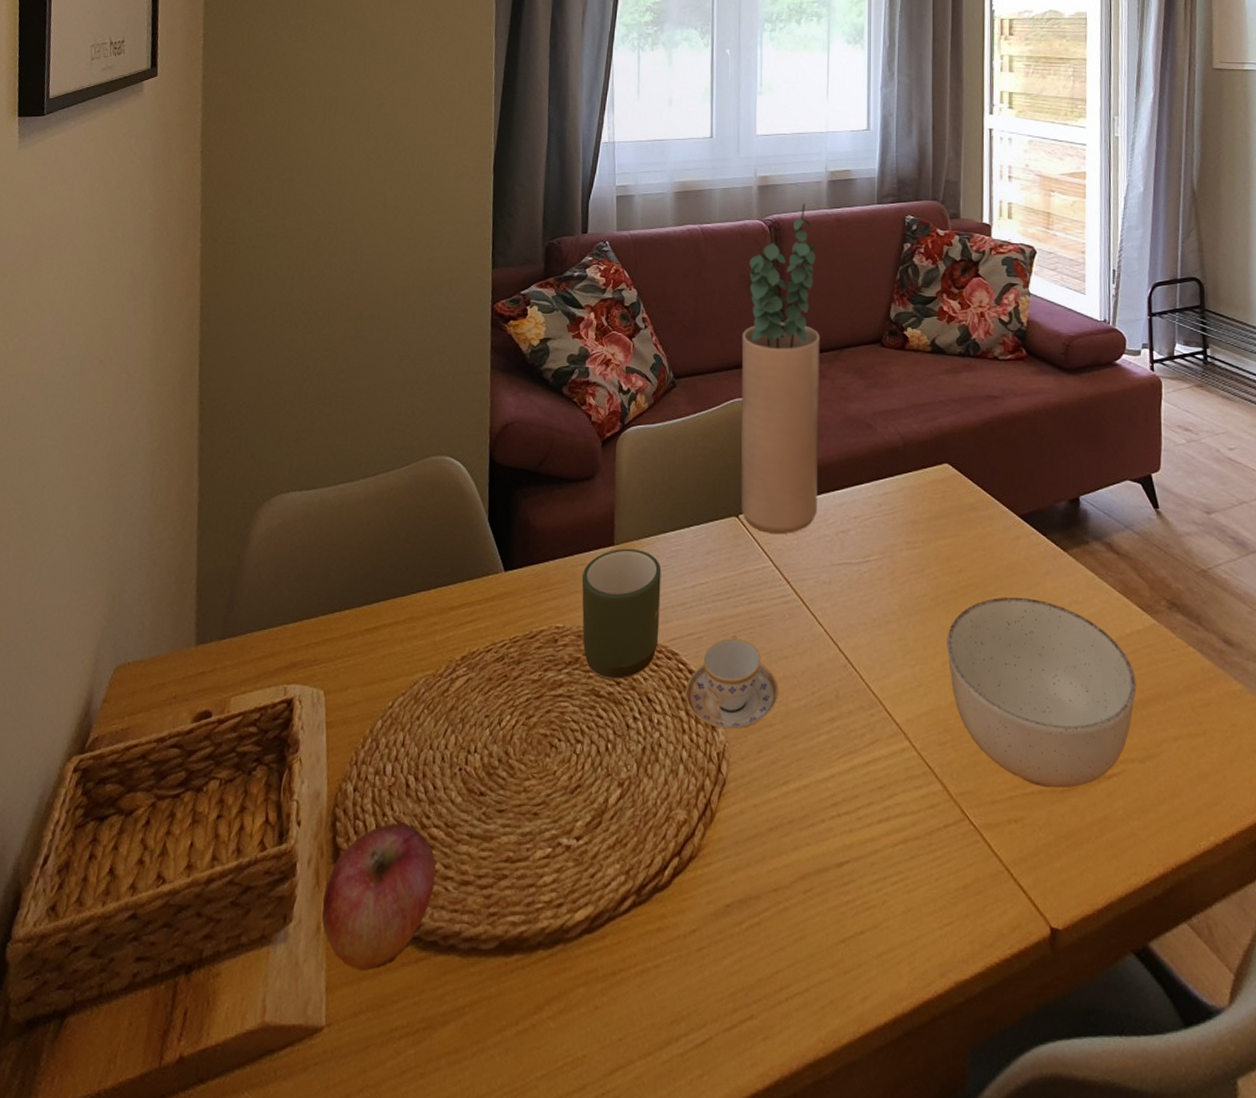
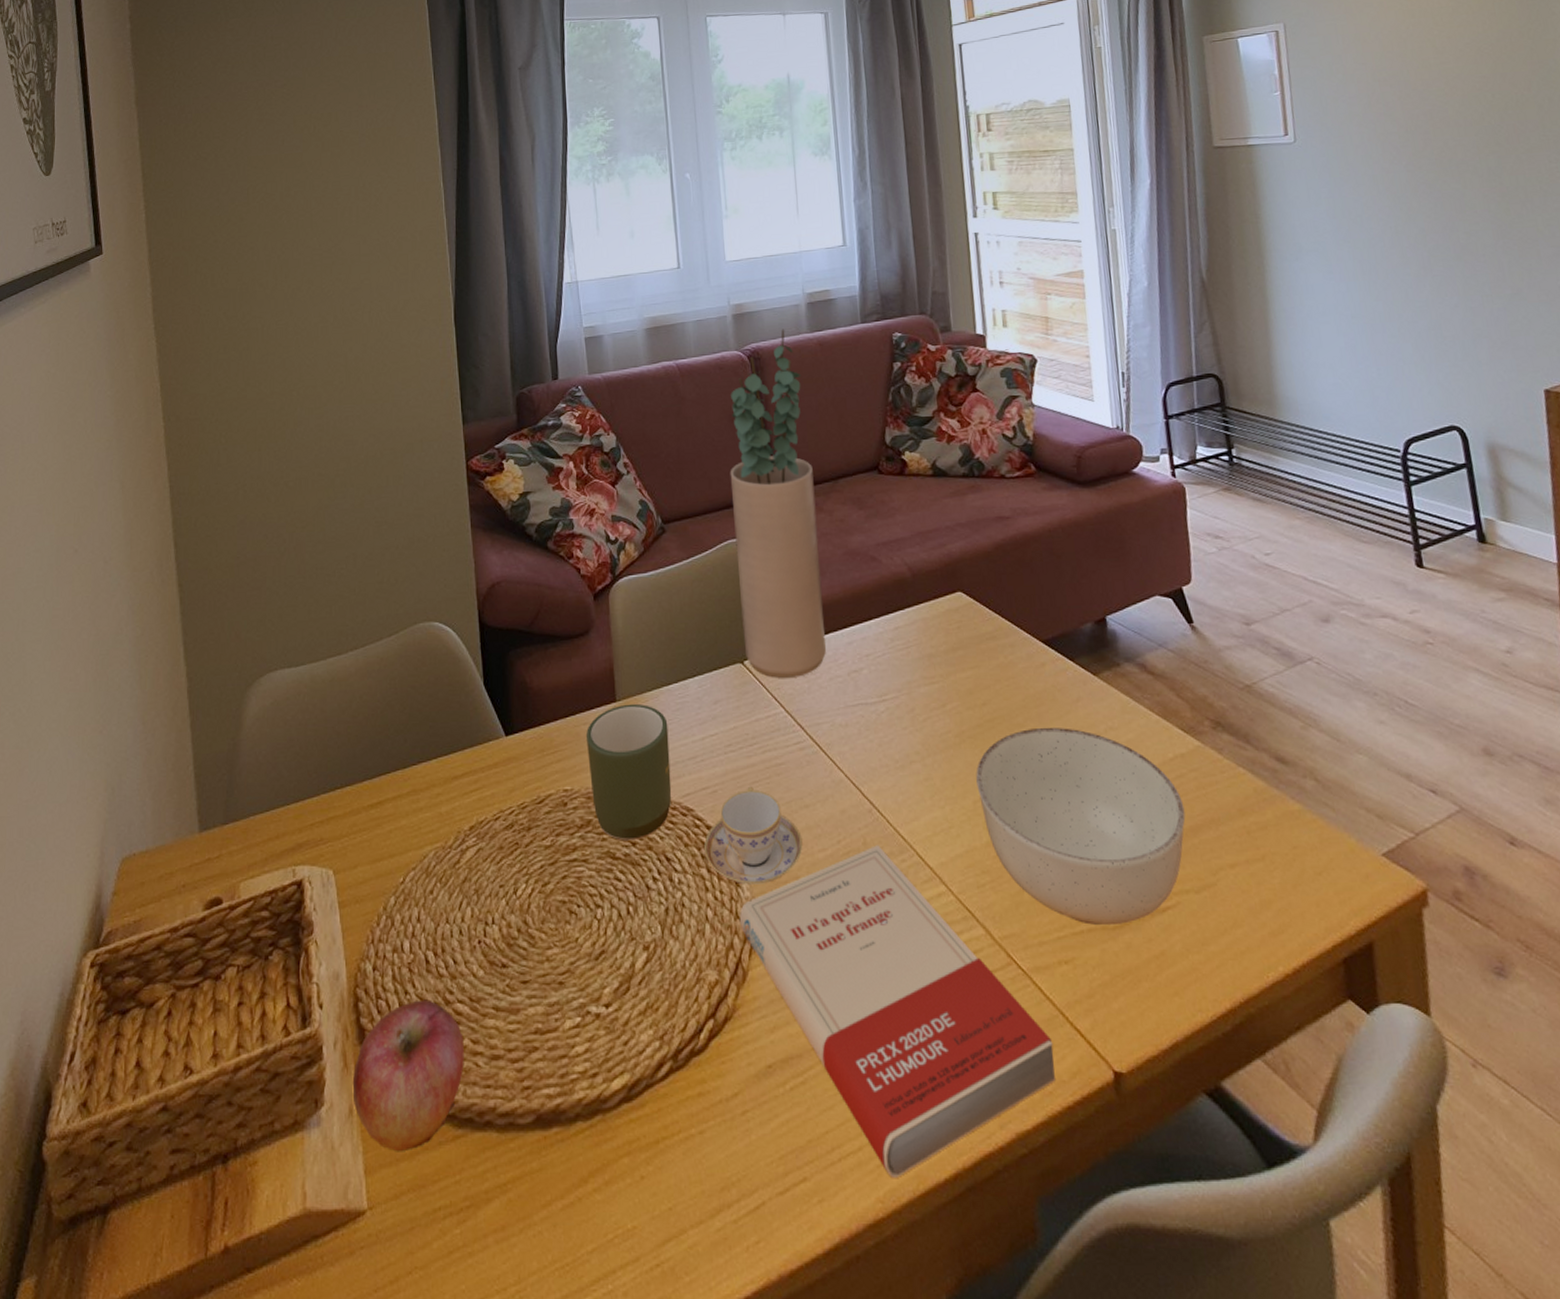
book: none [712,699,997,1019] -> present [739,845,1055,1178]

